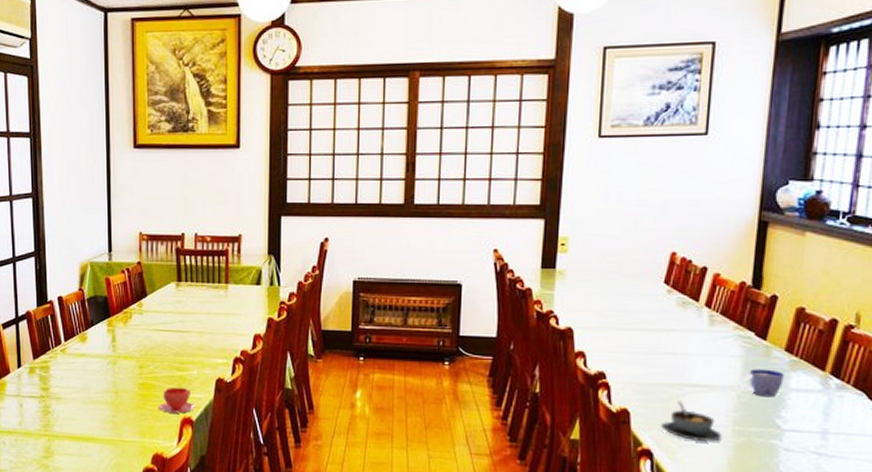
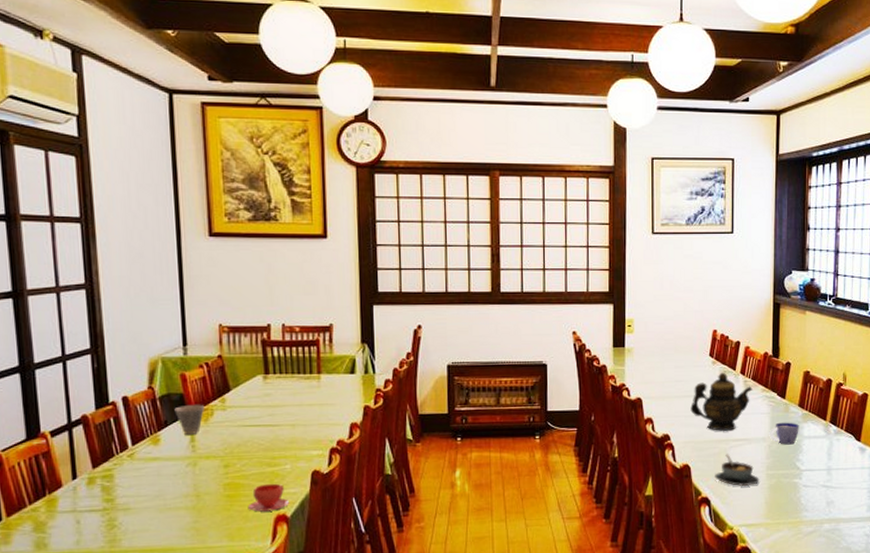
cup: none [99,307,124,335] -> present [174,404,204,435]
teapot: none [634,303,721,375] -> present [690,372,753,432]

